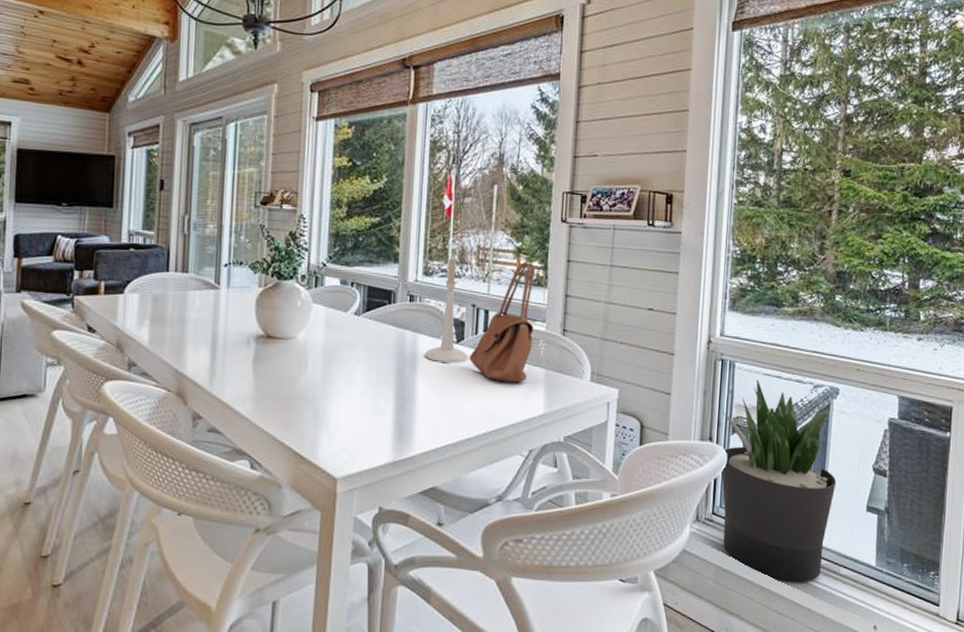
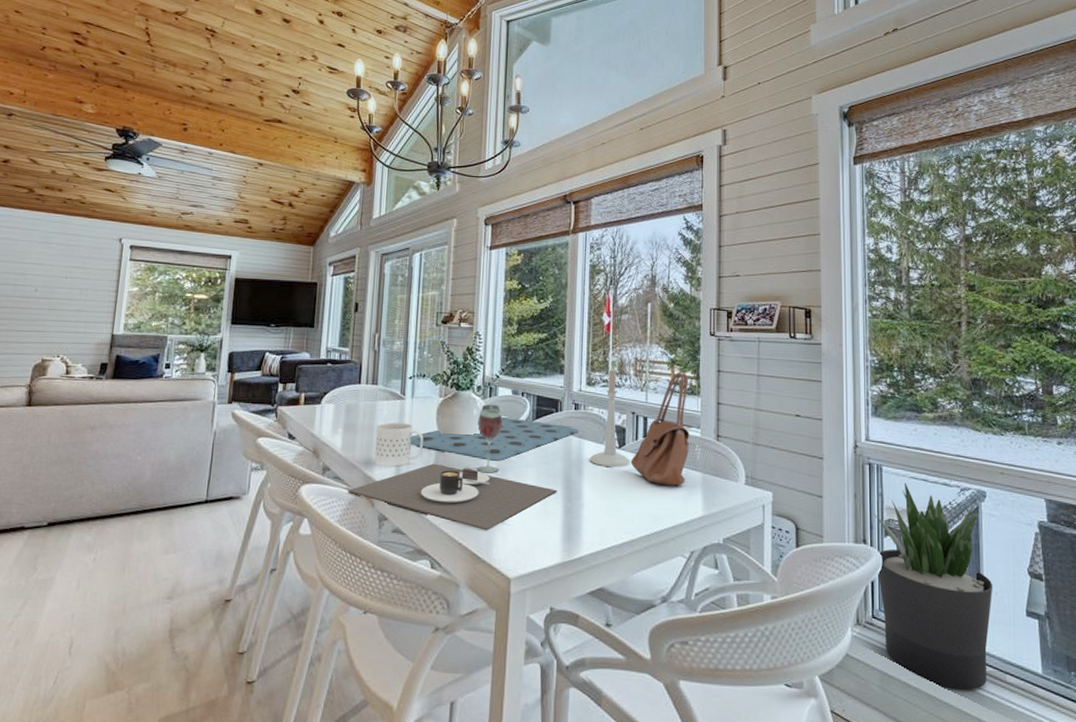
place setting: none [157,358,388,430] -> present [347,463,557,531]
mug: none [186,314,241,362] -> present [374,422,424,467]
placemat: none [227,308,415,357] -> present [411,416,580,461]
wineglass: none [302,295,330,370] -> present [478,404,503,474]

